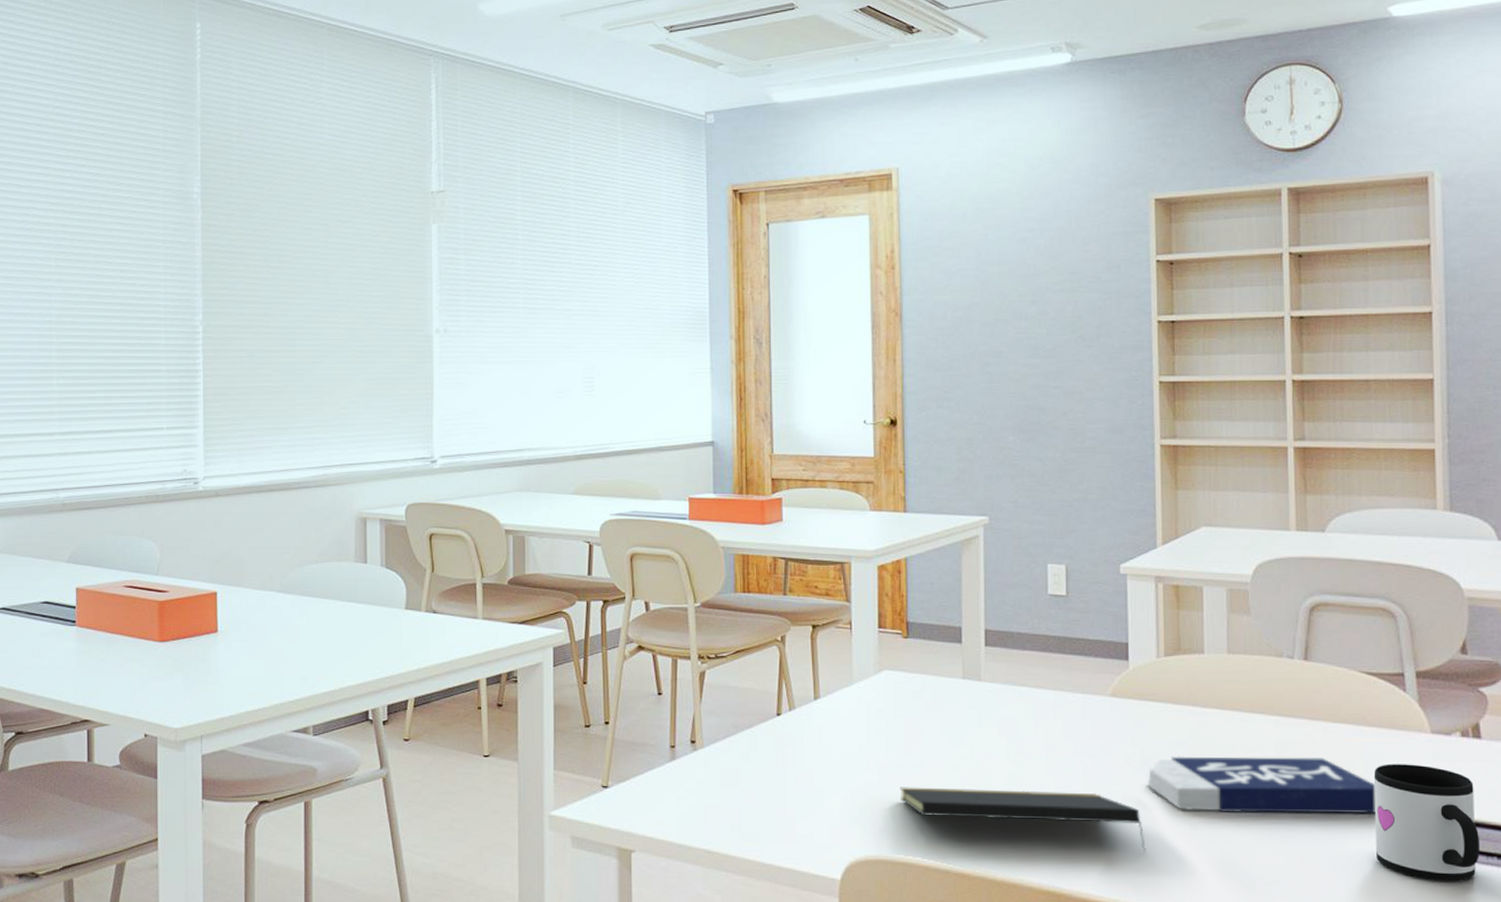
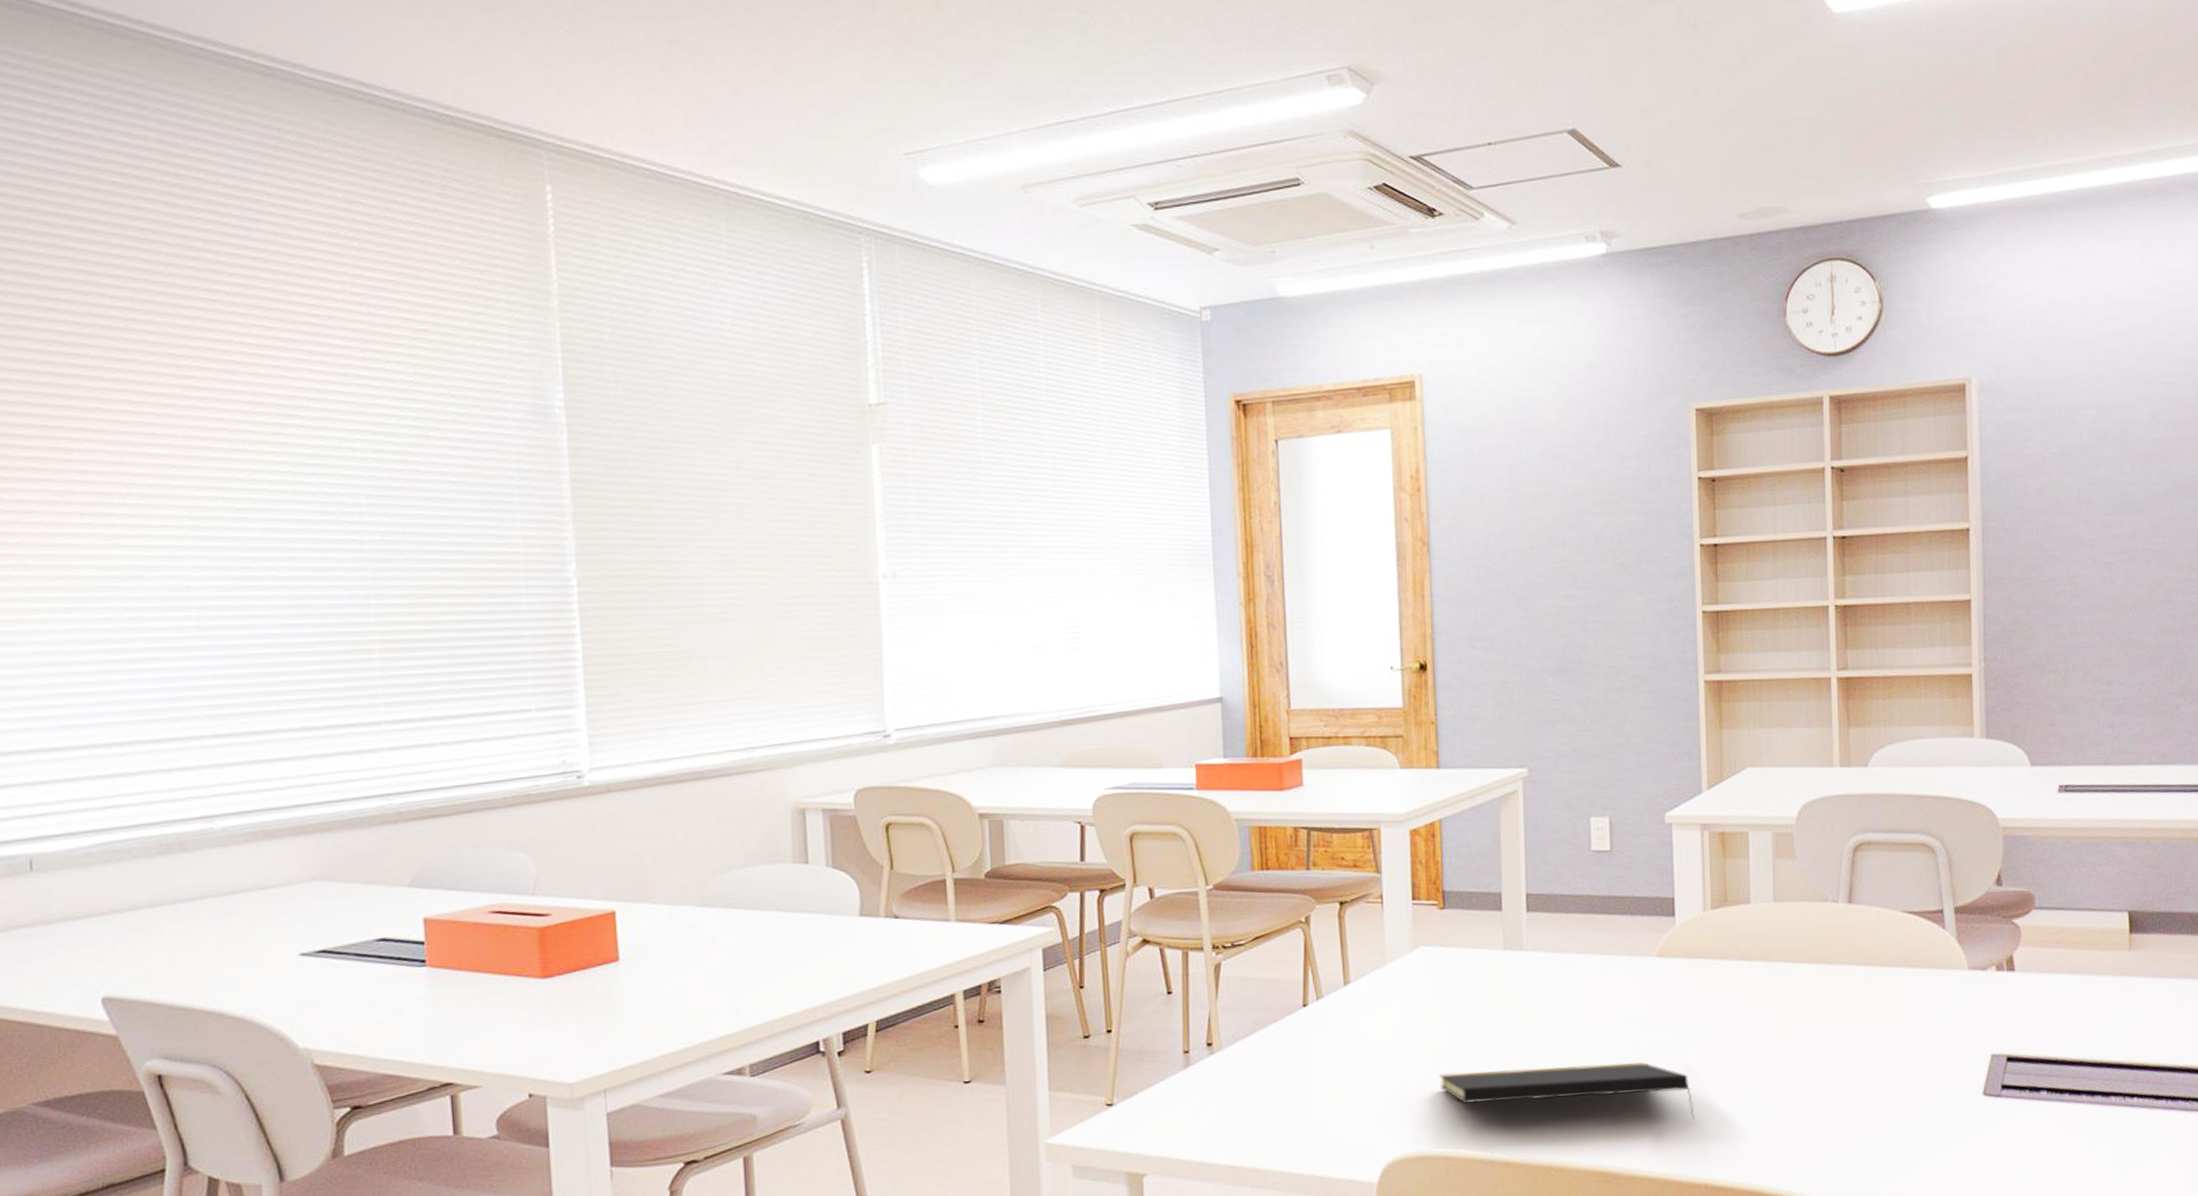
book: present [1147,756,1375,815] -> none [1695,1004,1917,1072]
mug: present [1373,764,1481,882] -> none [1915,1003,2014,1121]

